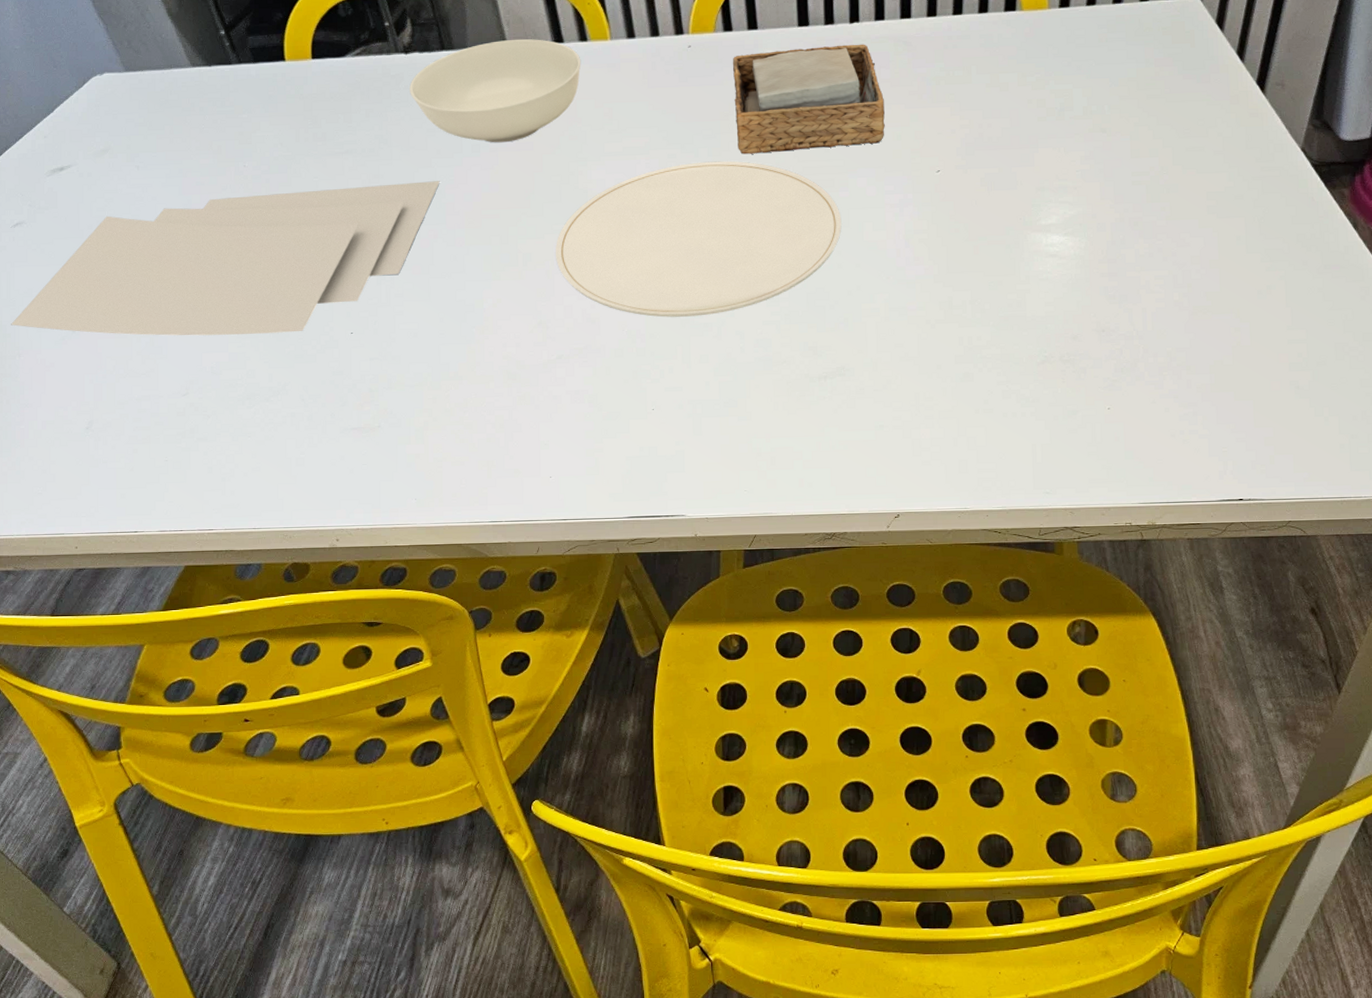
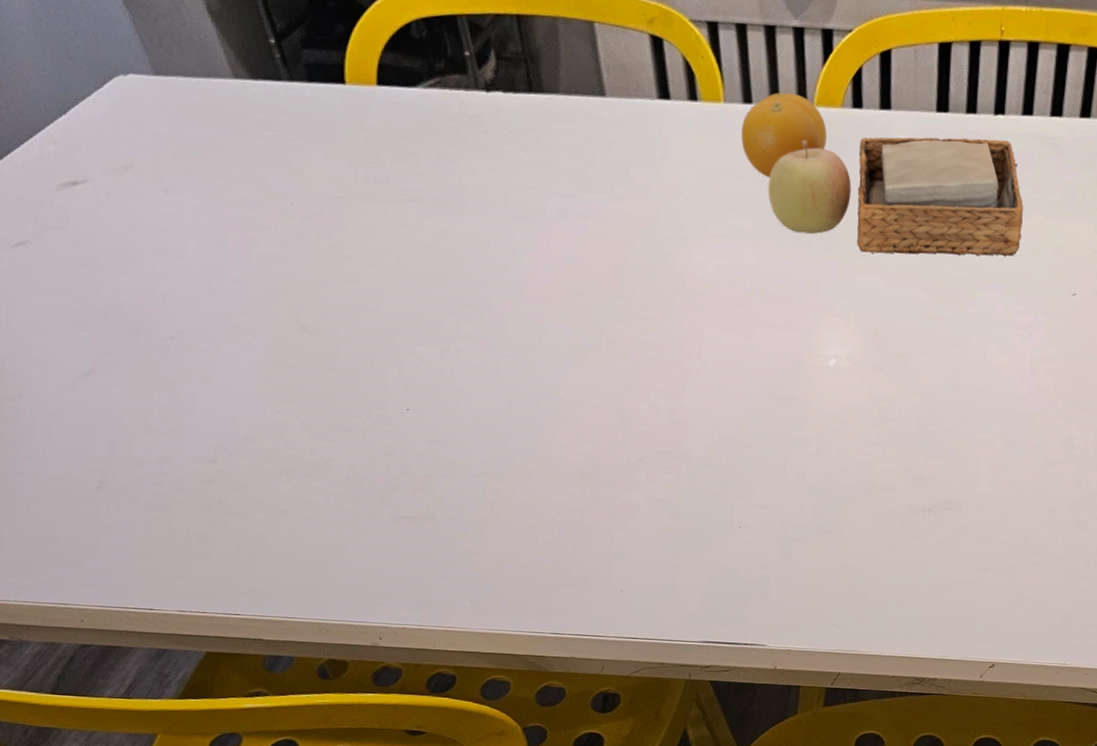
papers: present [11,181,440,336] -> none [10,238,518,402]
bowl: present [410,38,581,143] -> none [489,89,689,210]
plate: present [555,161,842,317] -> none [643,255,964,429]
fruit: none [627,25,703,99] -> present [740,92,827,178]
fruit: none [655,63,729,144] -> present [768,140,852,234]

